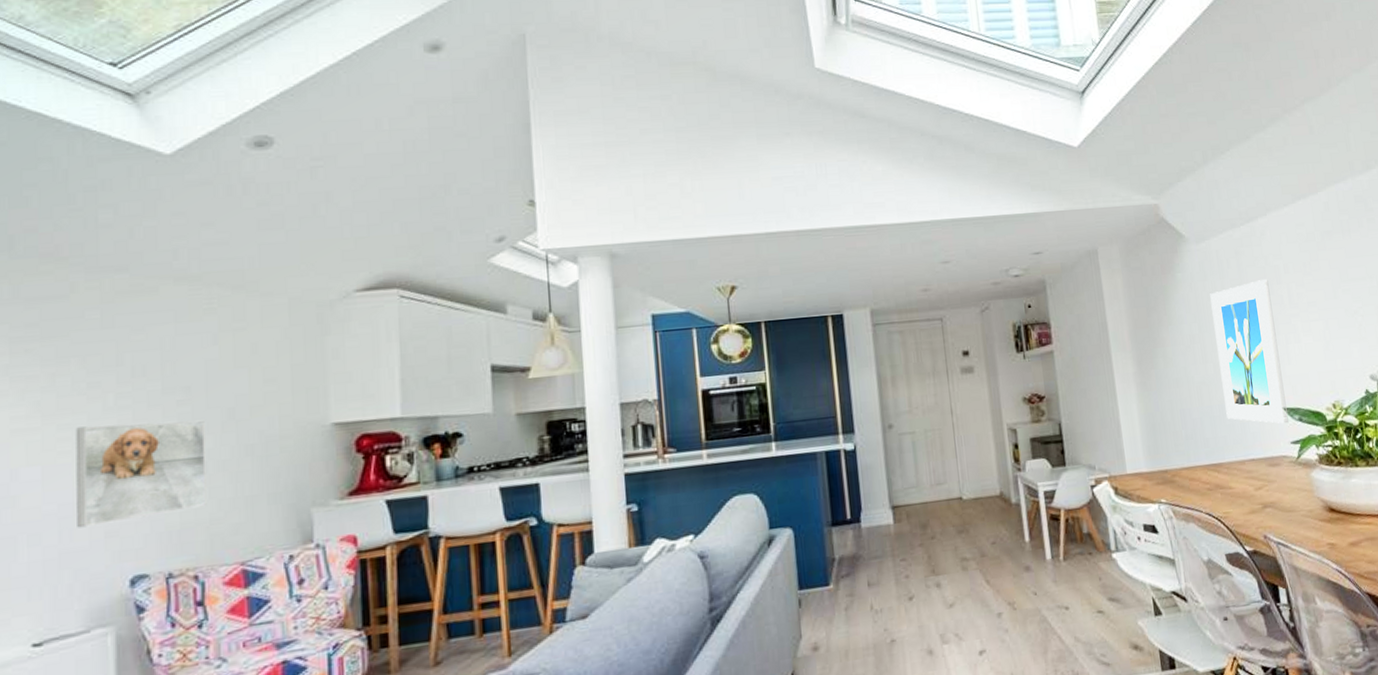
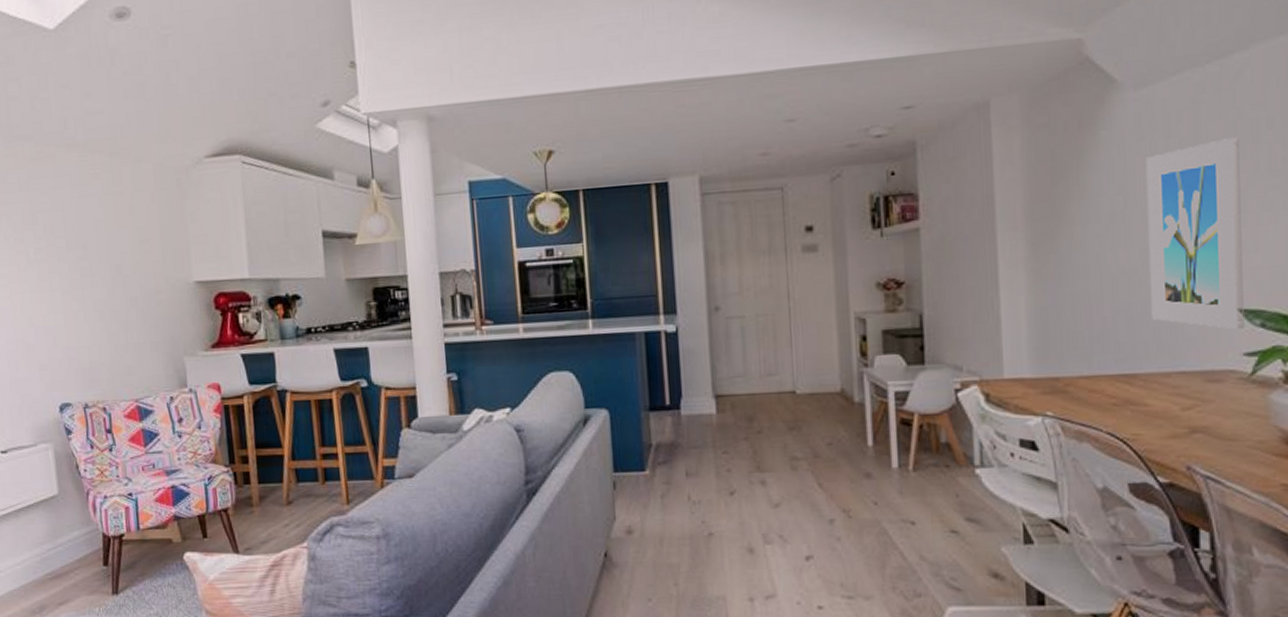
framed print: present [75,420,207,528] -> none [10,274,107,361]

